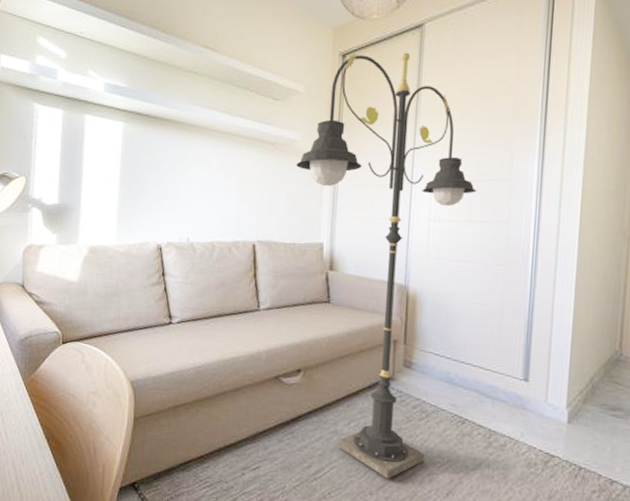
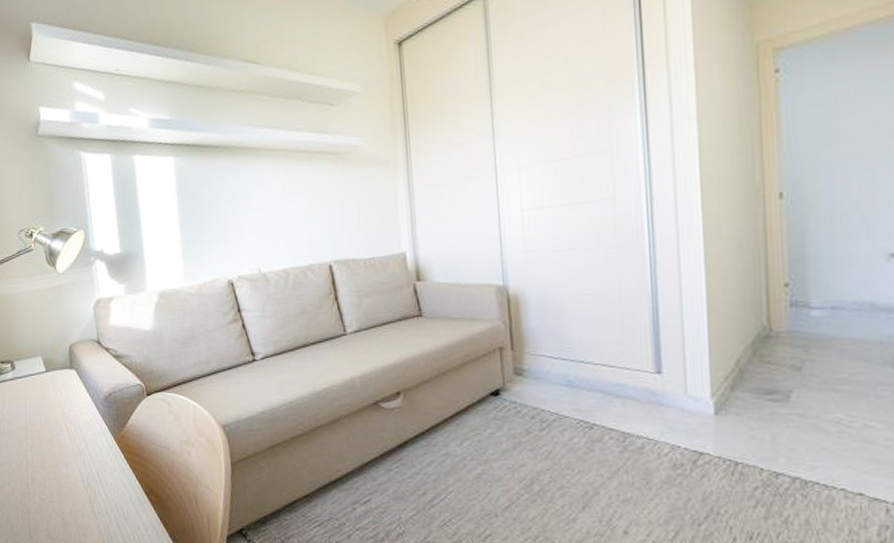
floor lamp: present [296,52,477,479] -> none [363,26,572,498]

